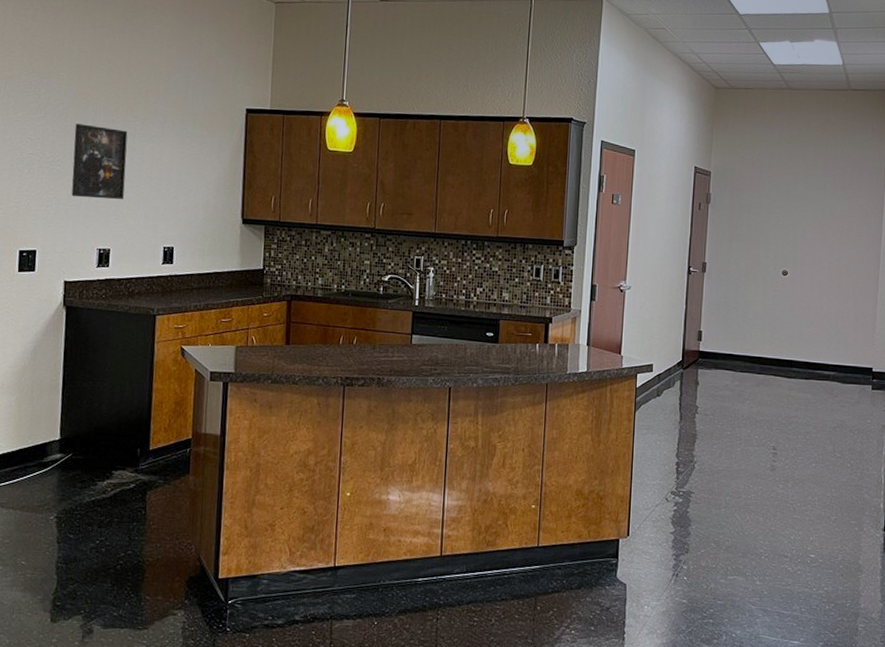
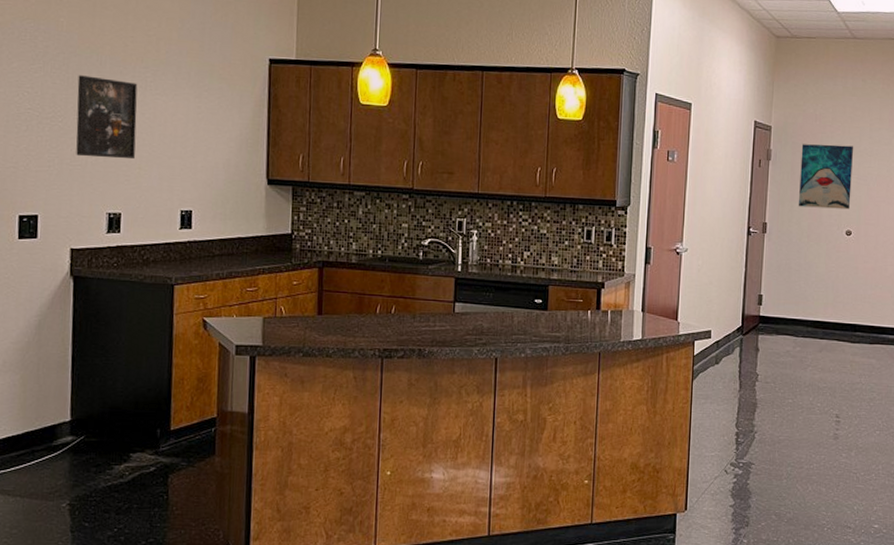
wall art: none [737,188,790,251] -> present [799,144,854,210]

